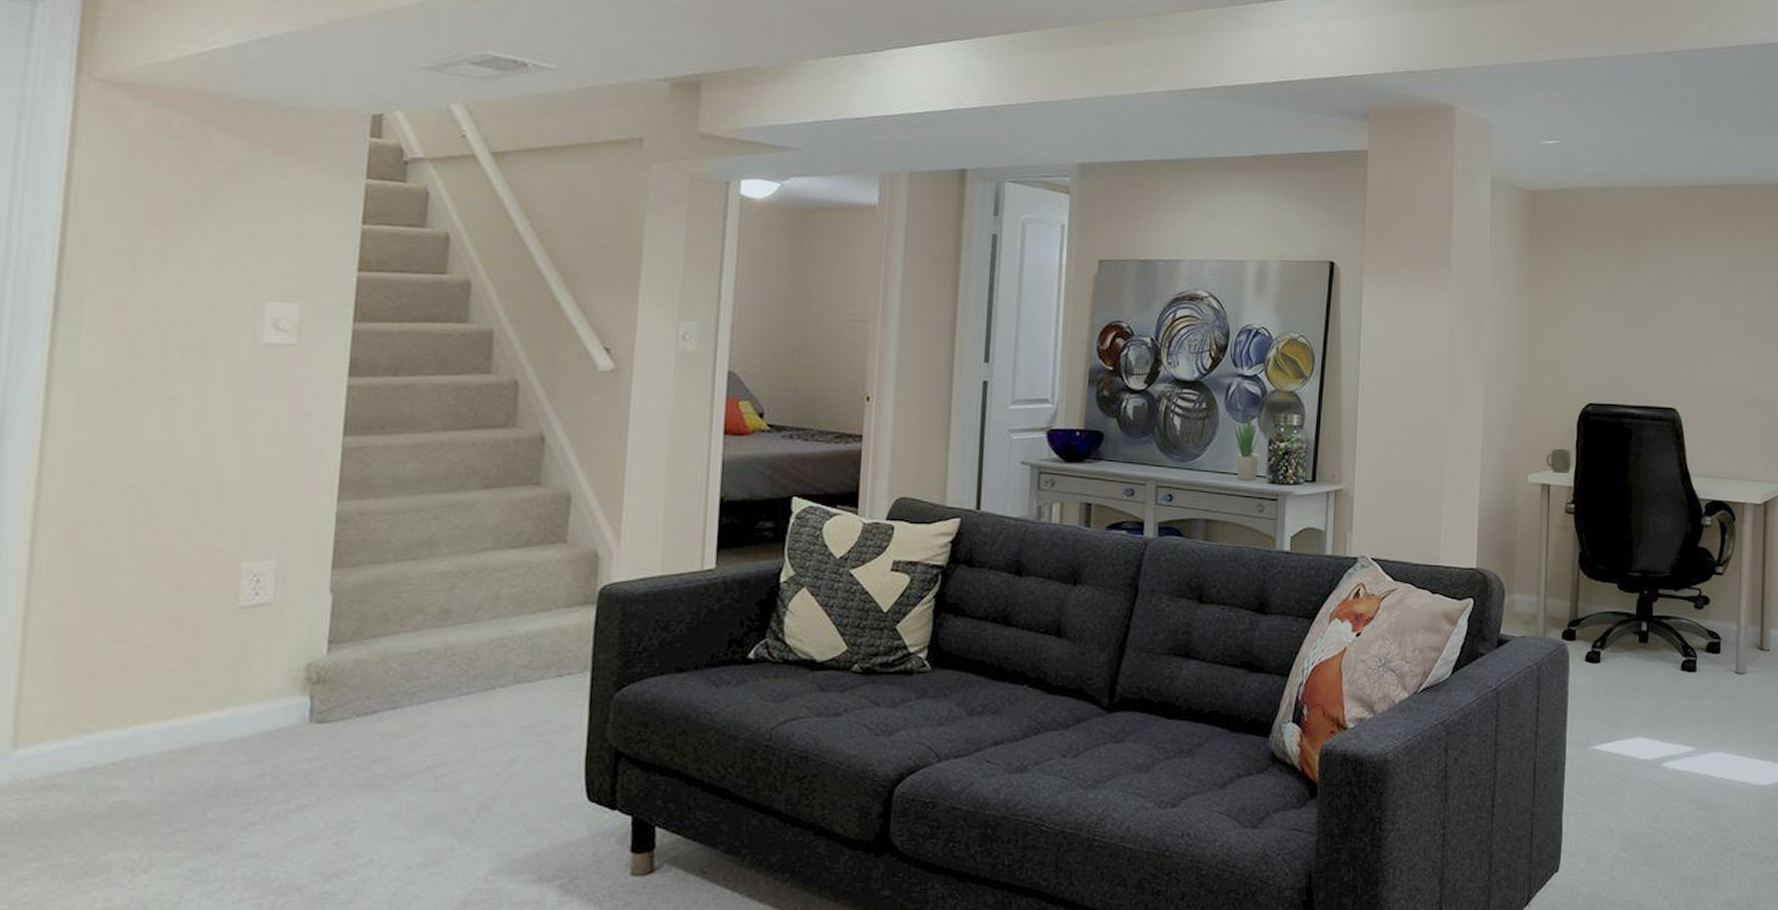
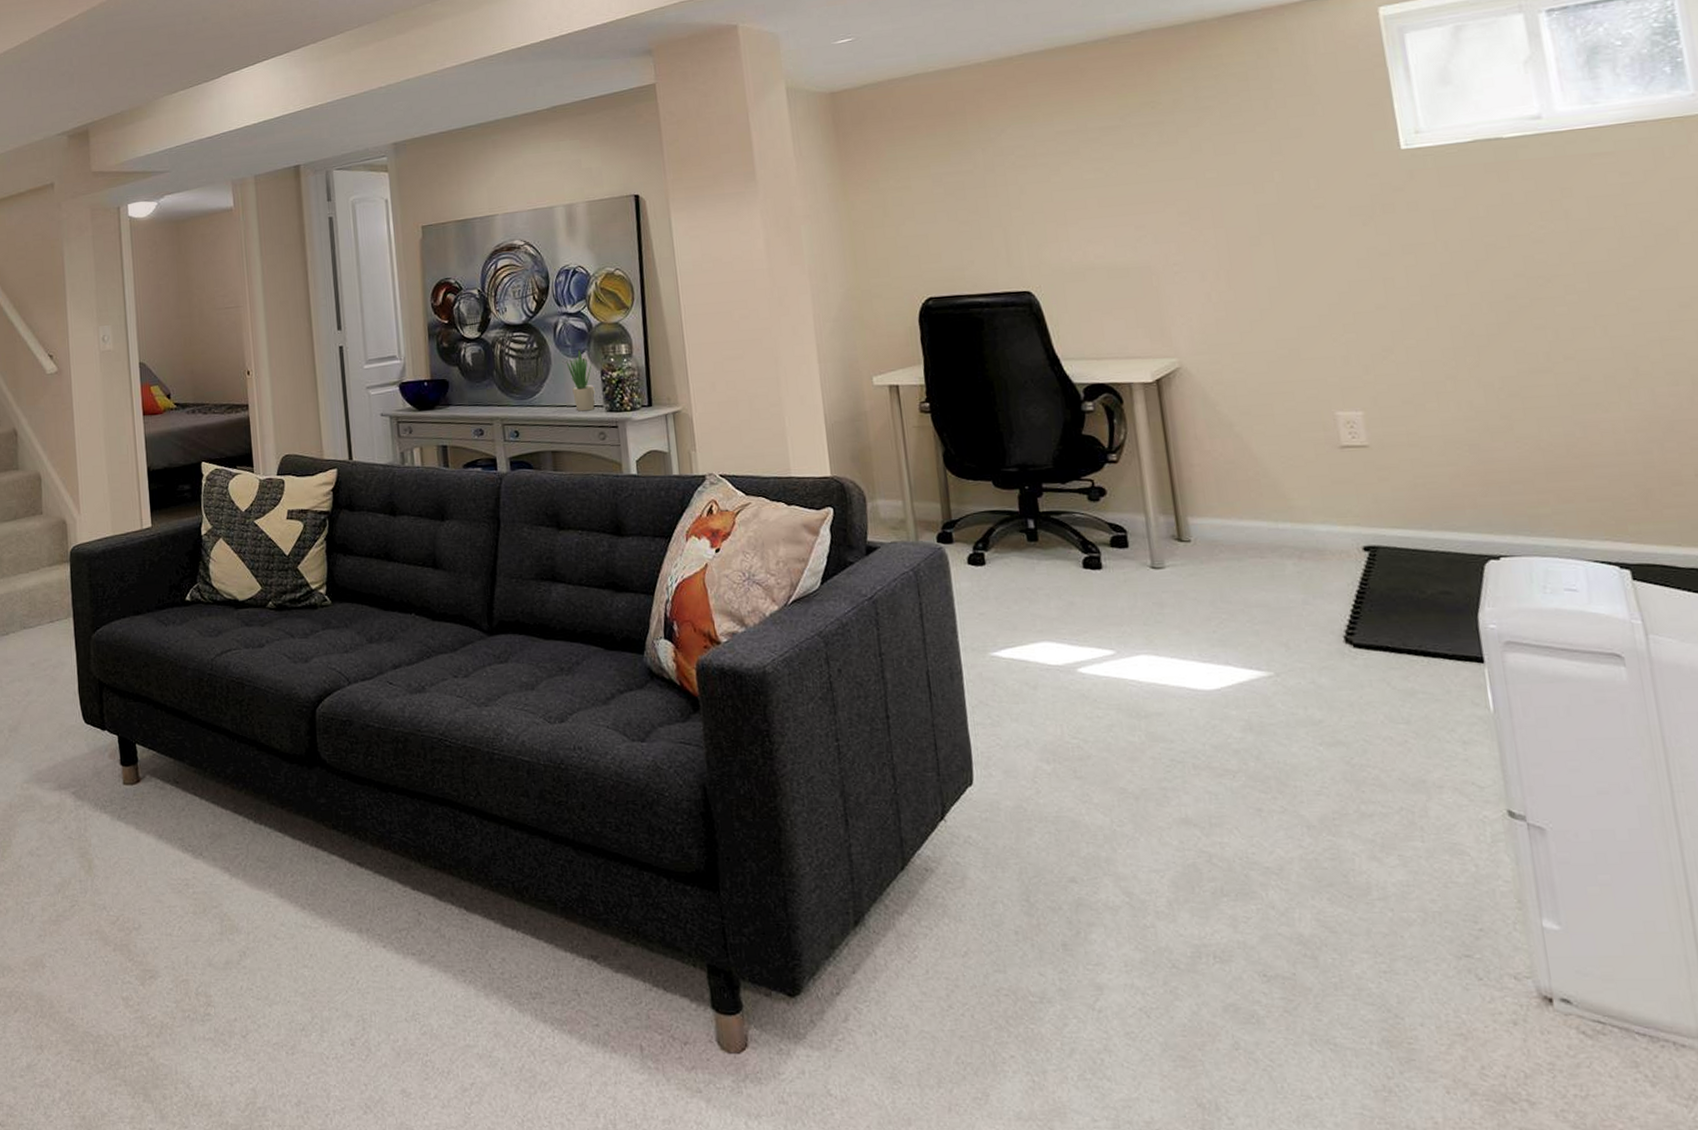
mug: present [1546,448,1571,473] -> none [890,347,919,373]

